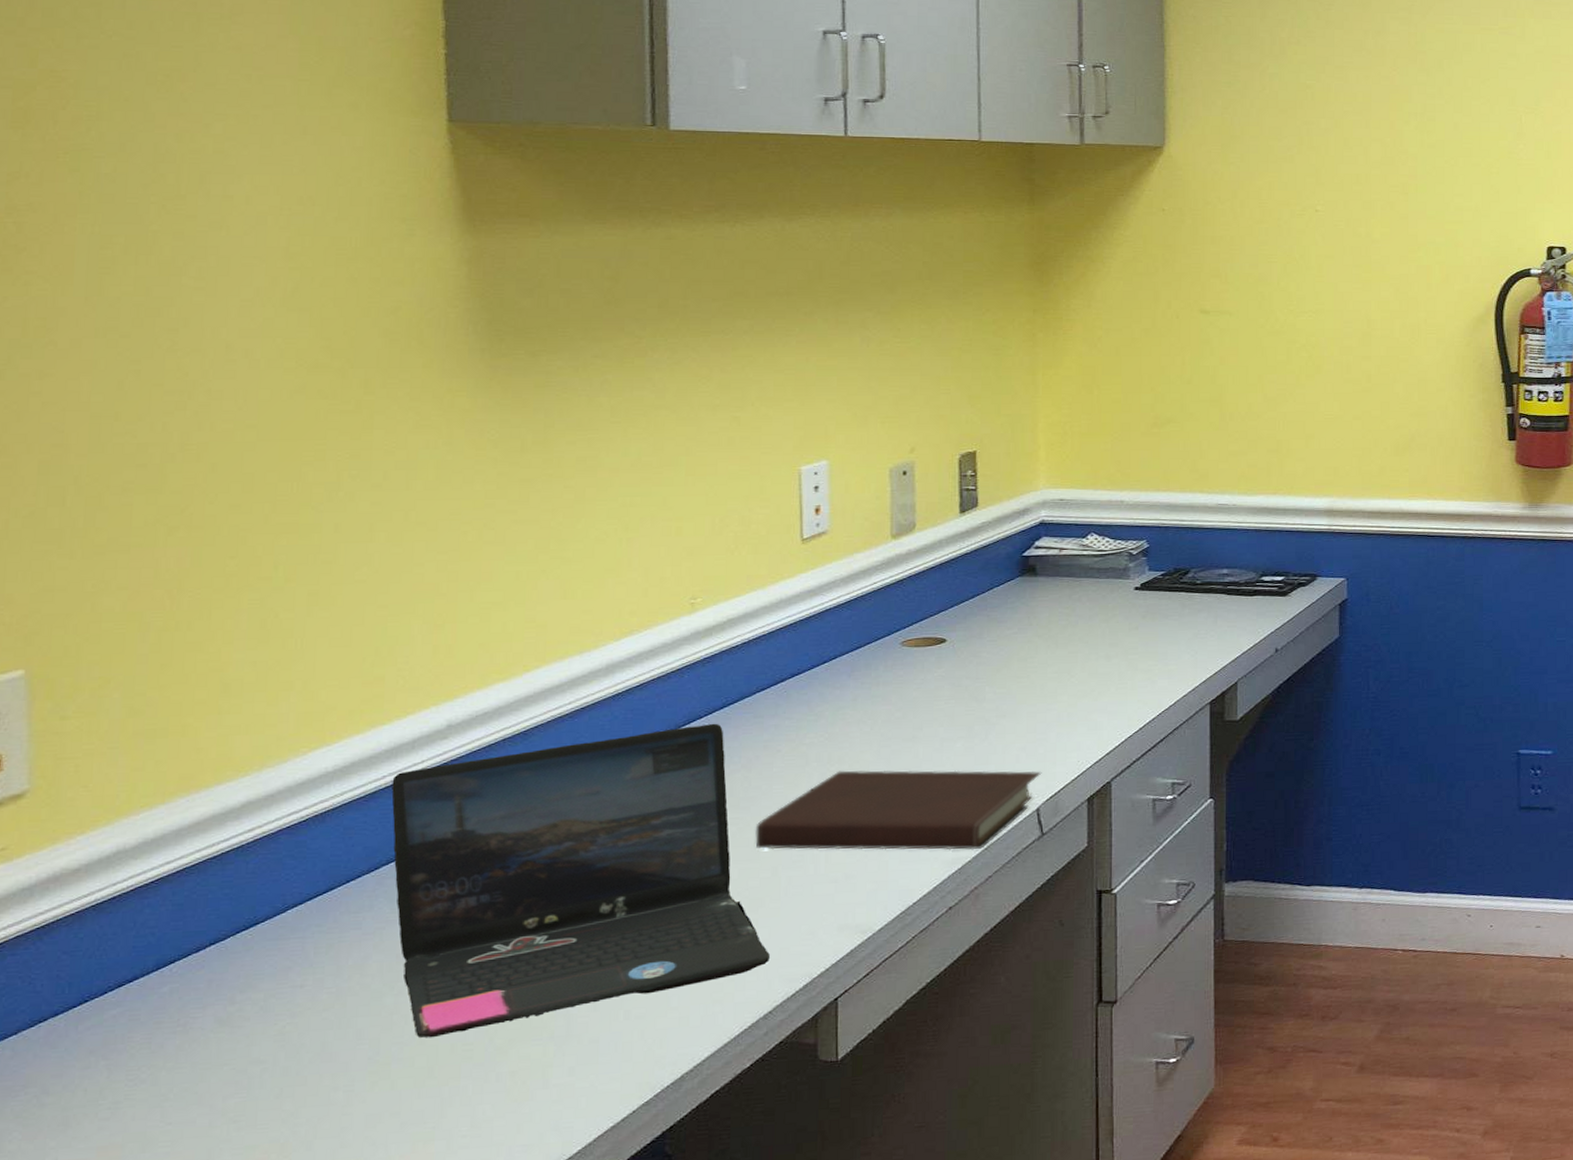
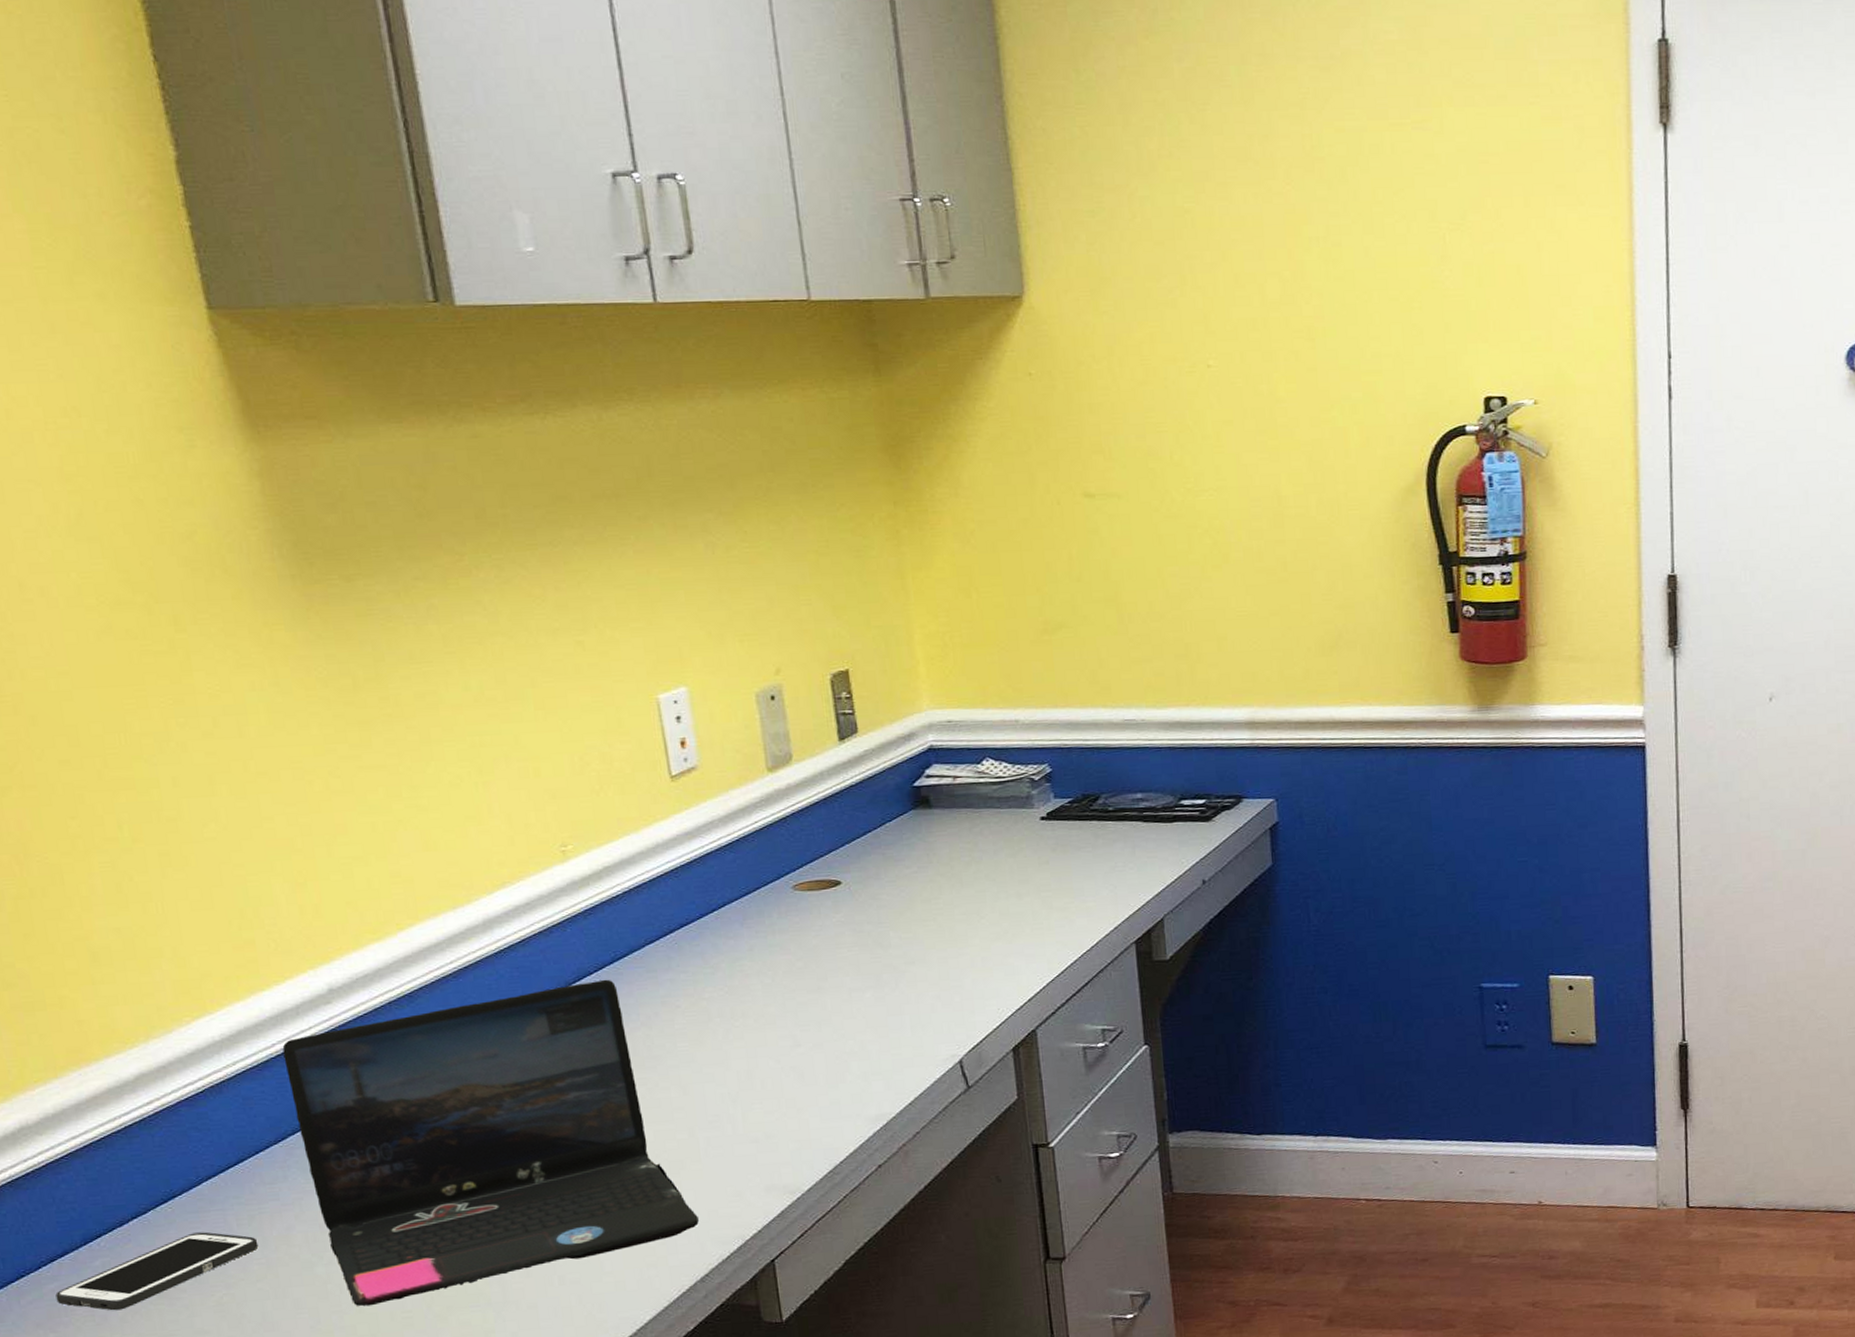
cell phone: none [115,959,332,1039] -> present [55,1231,259,1311]
notebook: present [755,770,1042,850] -> none [665,1021,961,1110]

